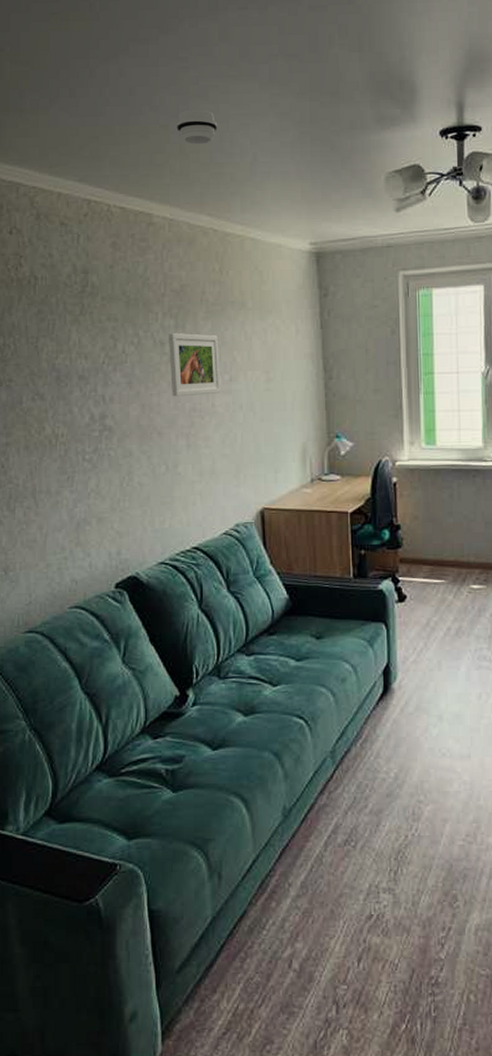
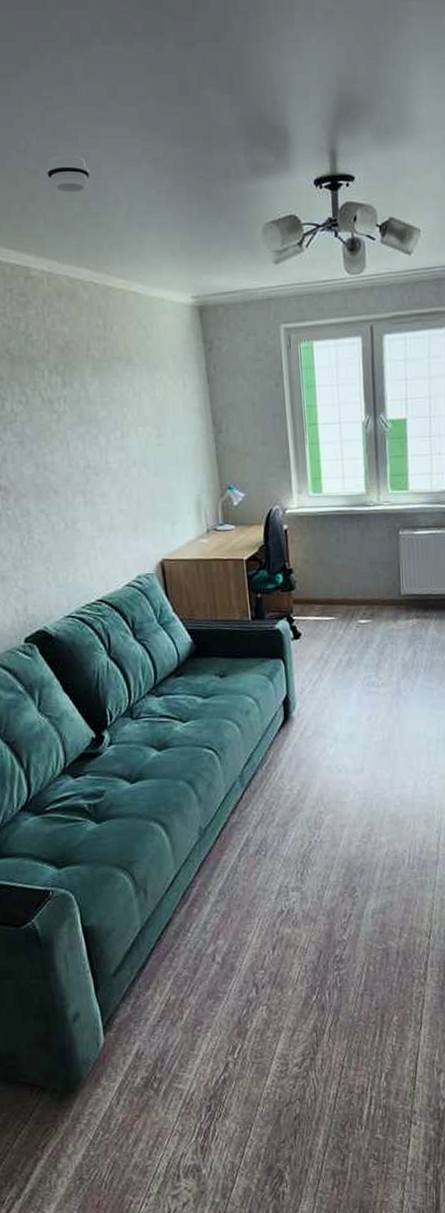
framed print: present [168,333,221,397] -> none [56,391,113,455]

